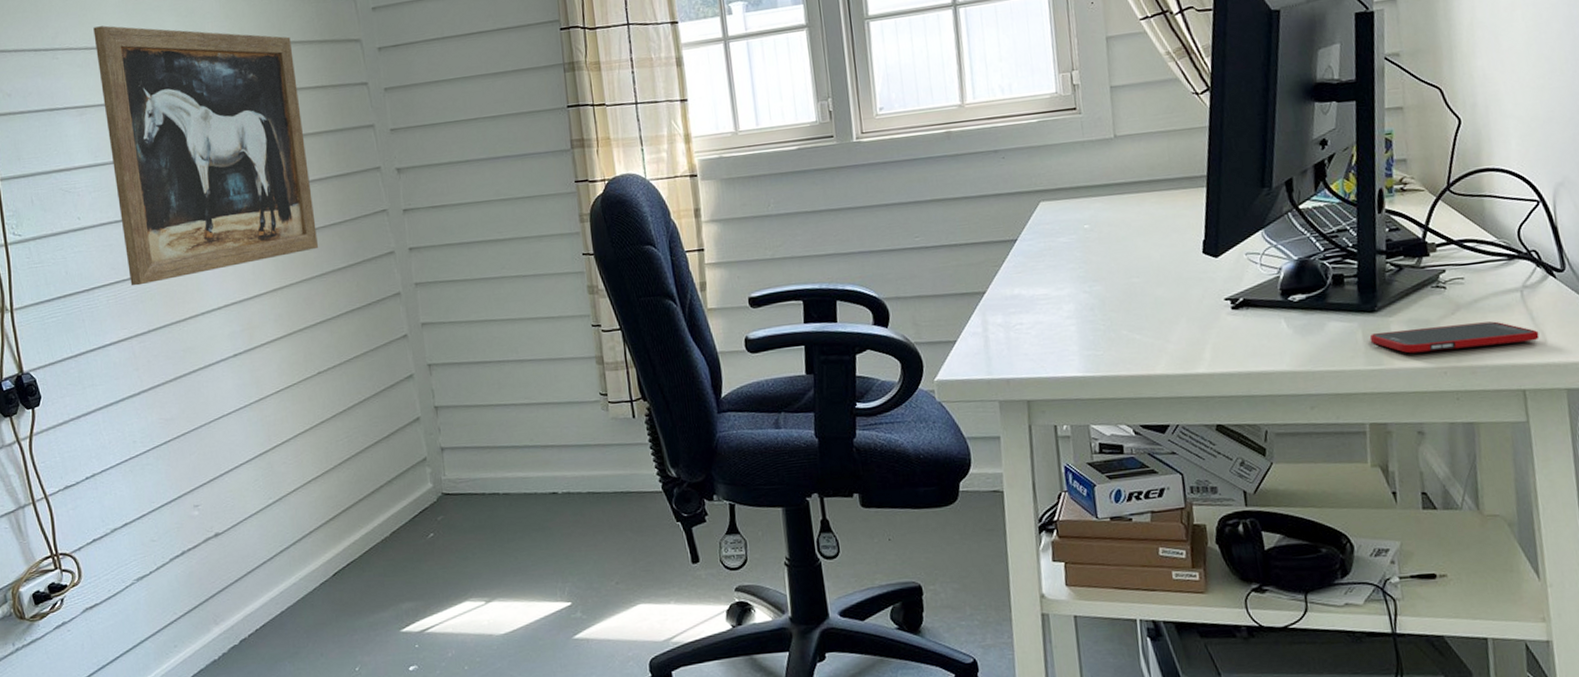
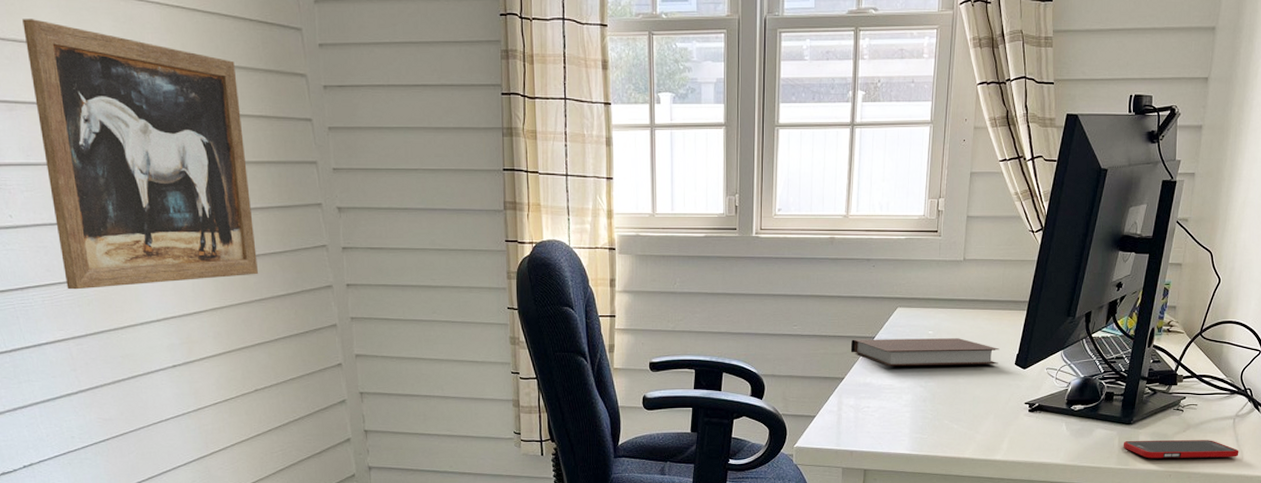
notebook: none [988,229,1181,273] -> present [850,338,1000,367]

